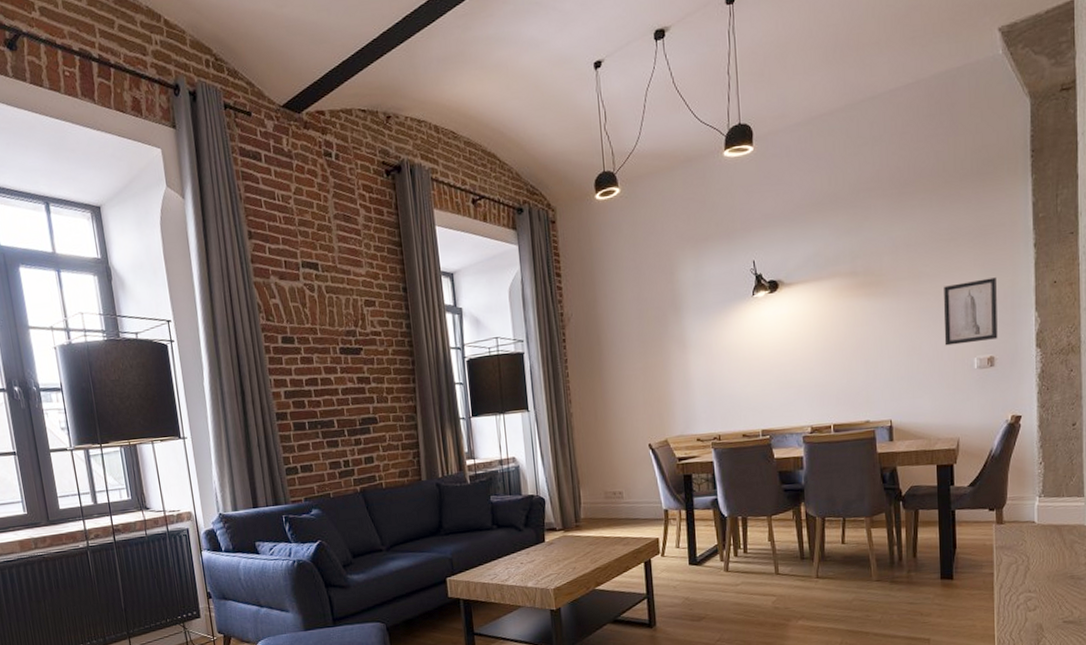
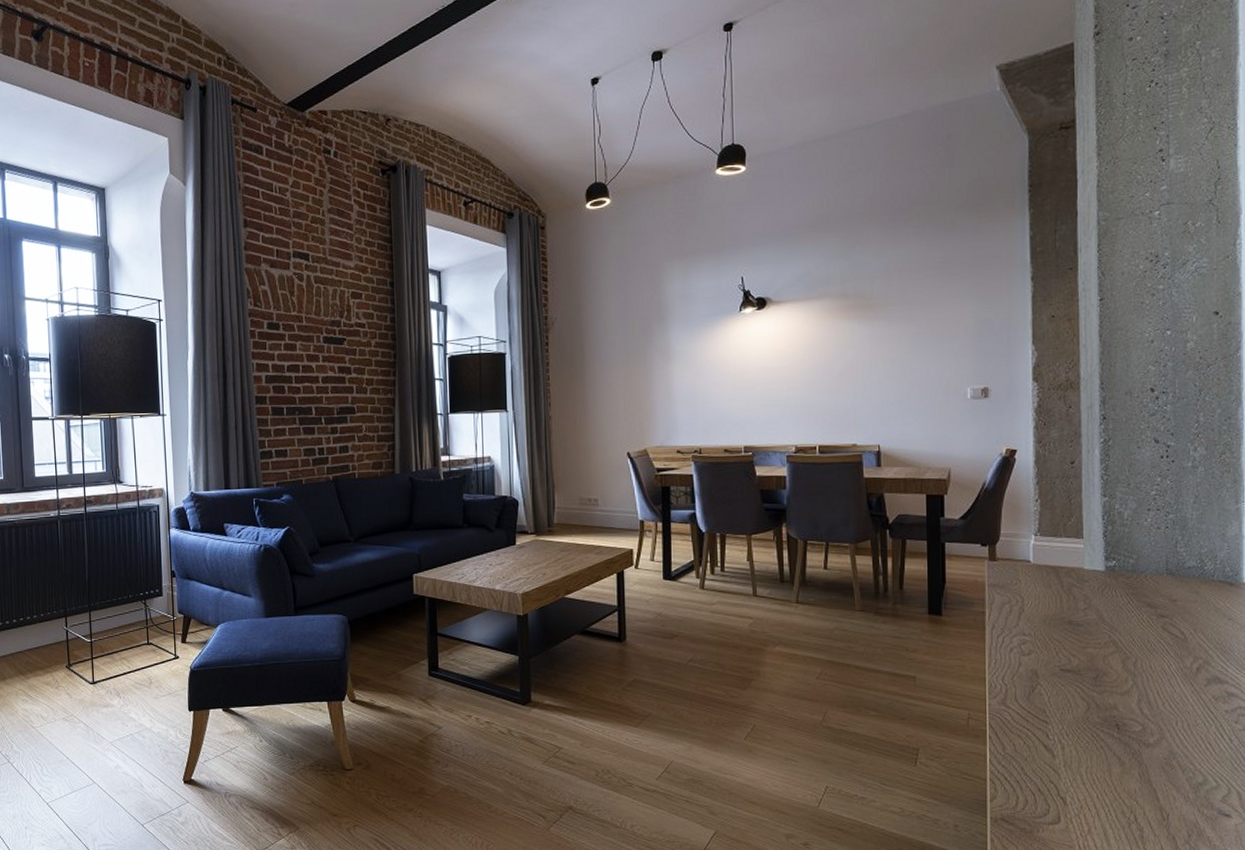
wall art: present [943,277,998,346] -> none [936,308,992,374]

